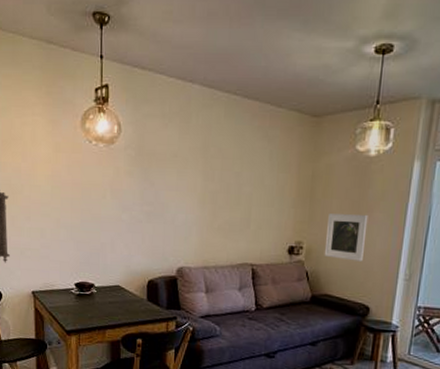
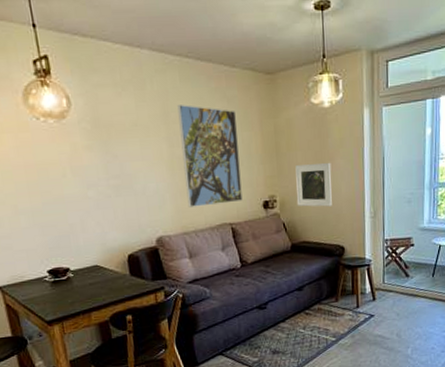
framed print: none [212,140,276,244] -> present [177,105,243,208]

